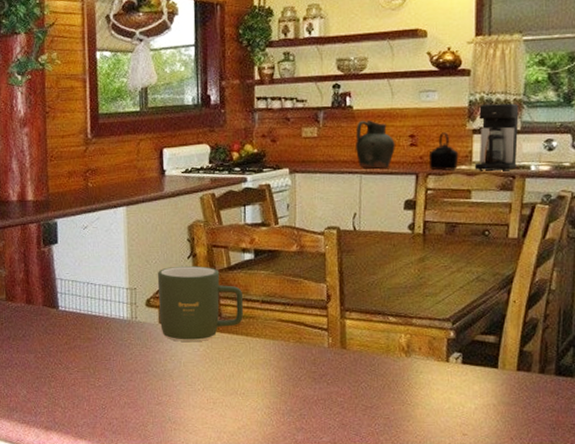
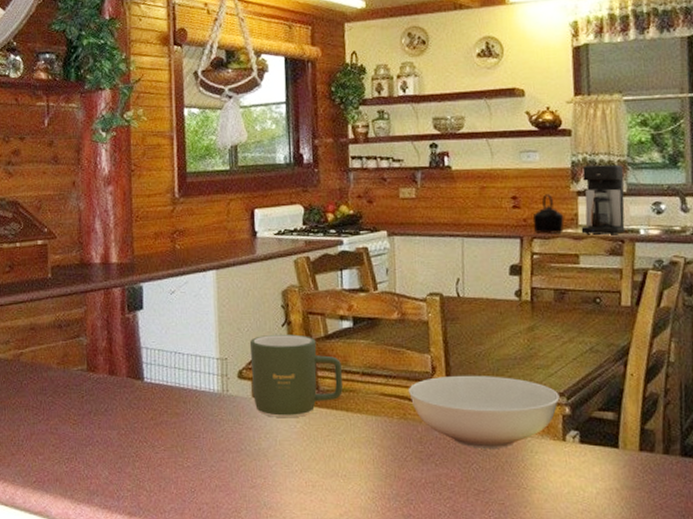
bowl: none [304,302,445,369] -> present [408,375,560,448]
ceramic jug: present [355,119,395,169] -> none [455,180,498,232]

